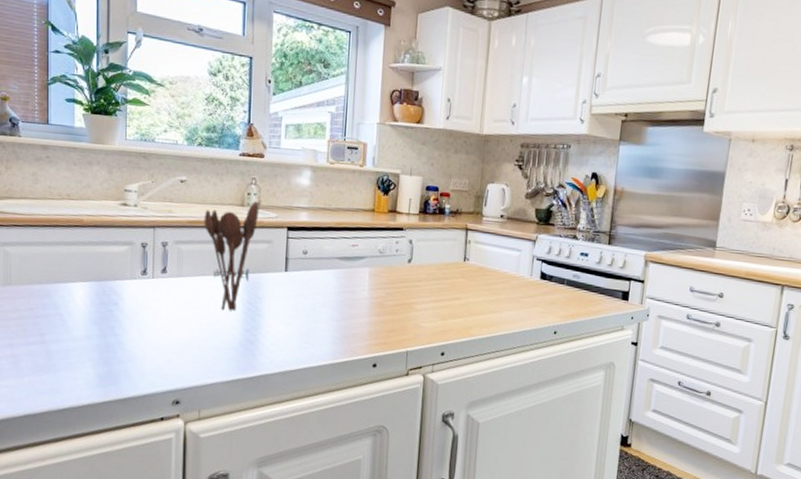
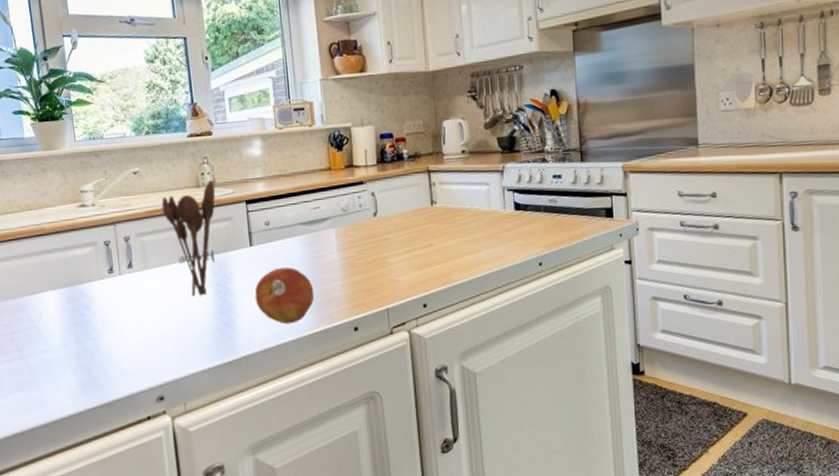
fruit: none [282,296,341,351] -> present [254,266,315,324]

